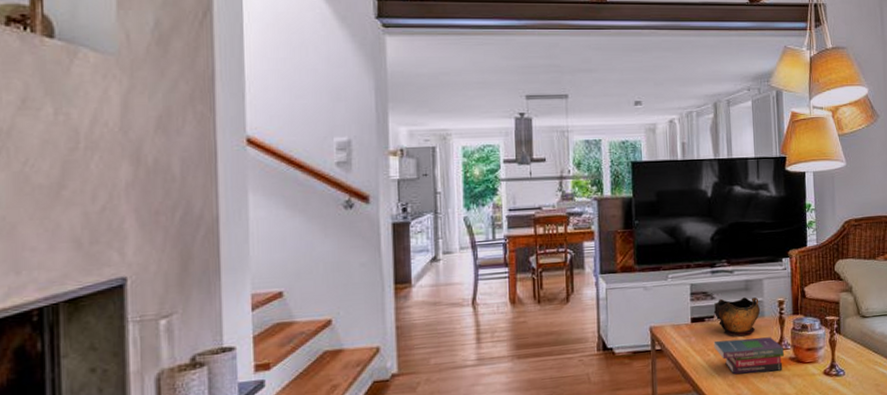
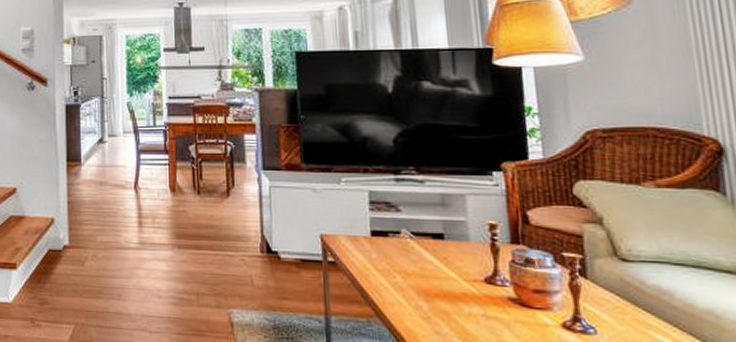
decorative bowl: present [713,297,761,336] -> none [399,212,464,260]
books: present [713,337,785,375] -> none [401,261,501,312]

